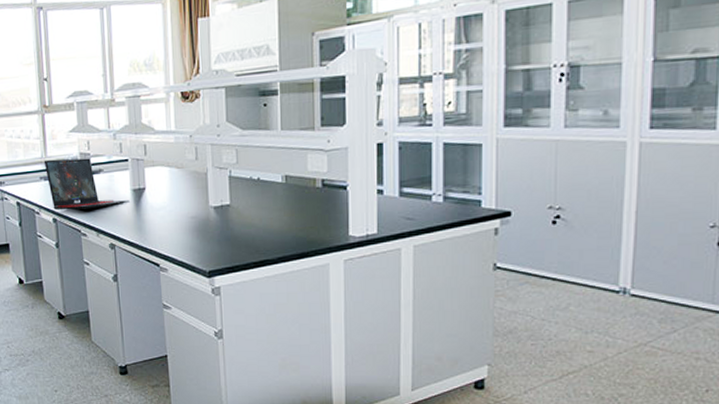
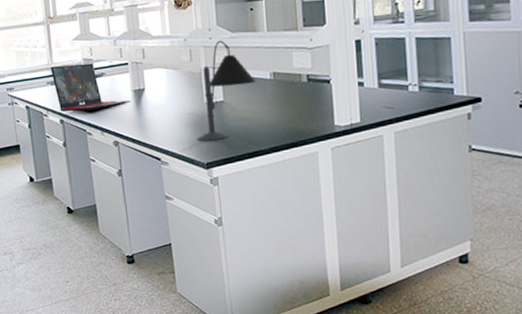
desk lamp: none [200,138,266,249] -> present [197,40,256,142]

